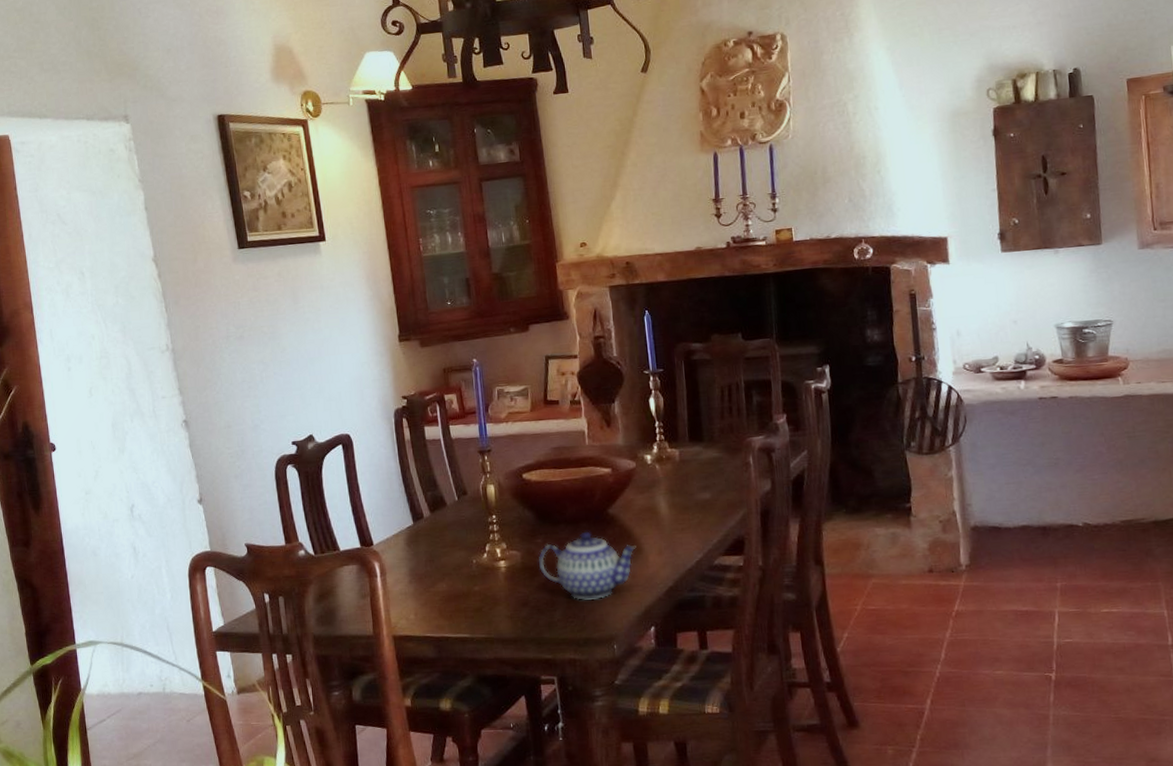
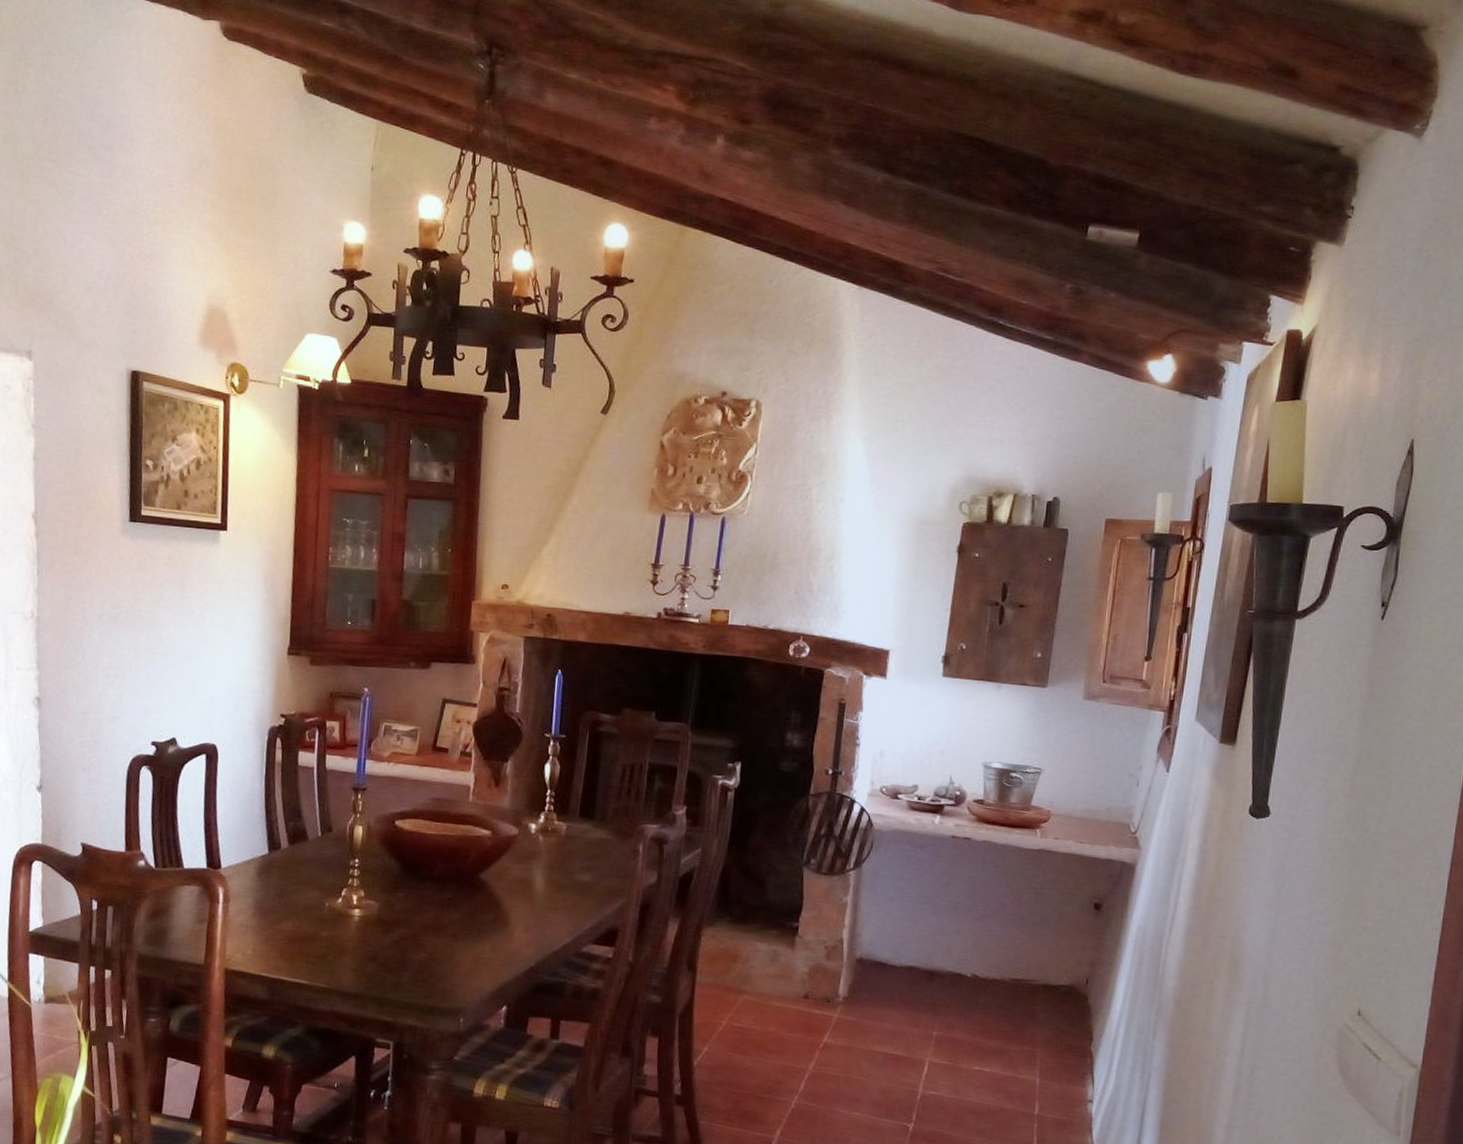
teapot: present [538,531,636,600] -> none [395,893,503,968]

